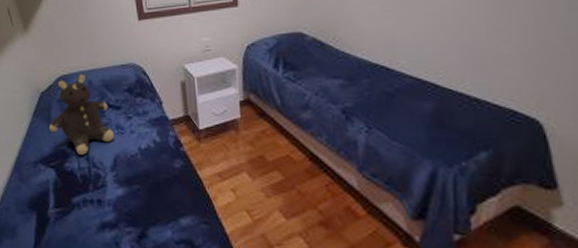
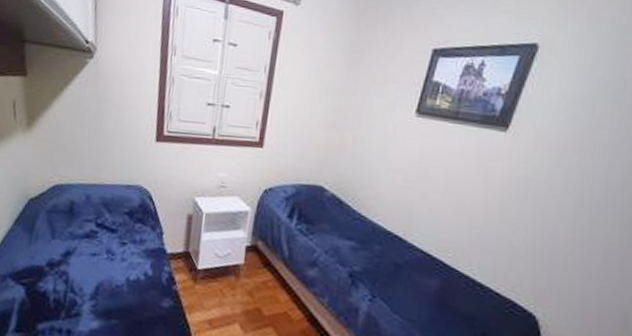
teddy bear: present [49,74,115,155] -> none [29,186,103,276]

